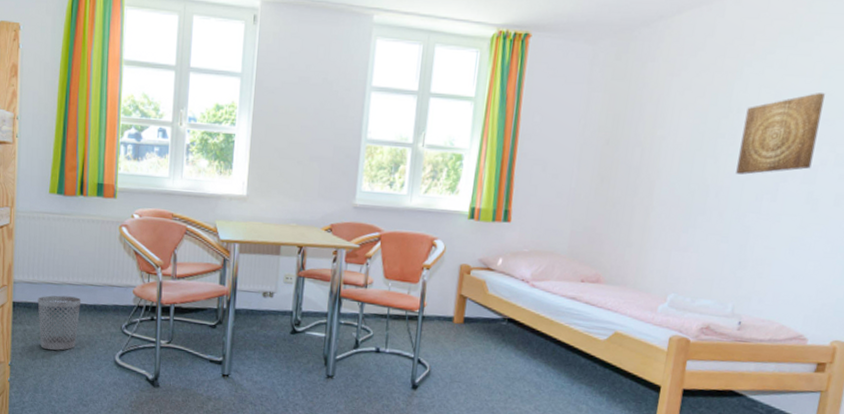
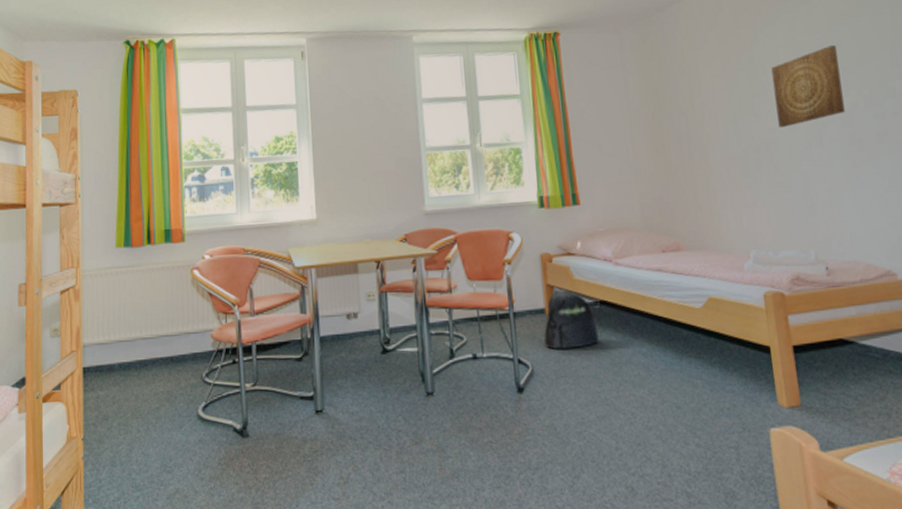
wastebasket: present [37,295,80,351] -> none [109,351,156,415]
backpack: none [445,300,501,358] -> present [543,288,599,349]

